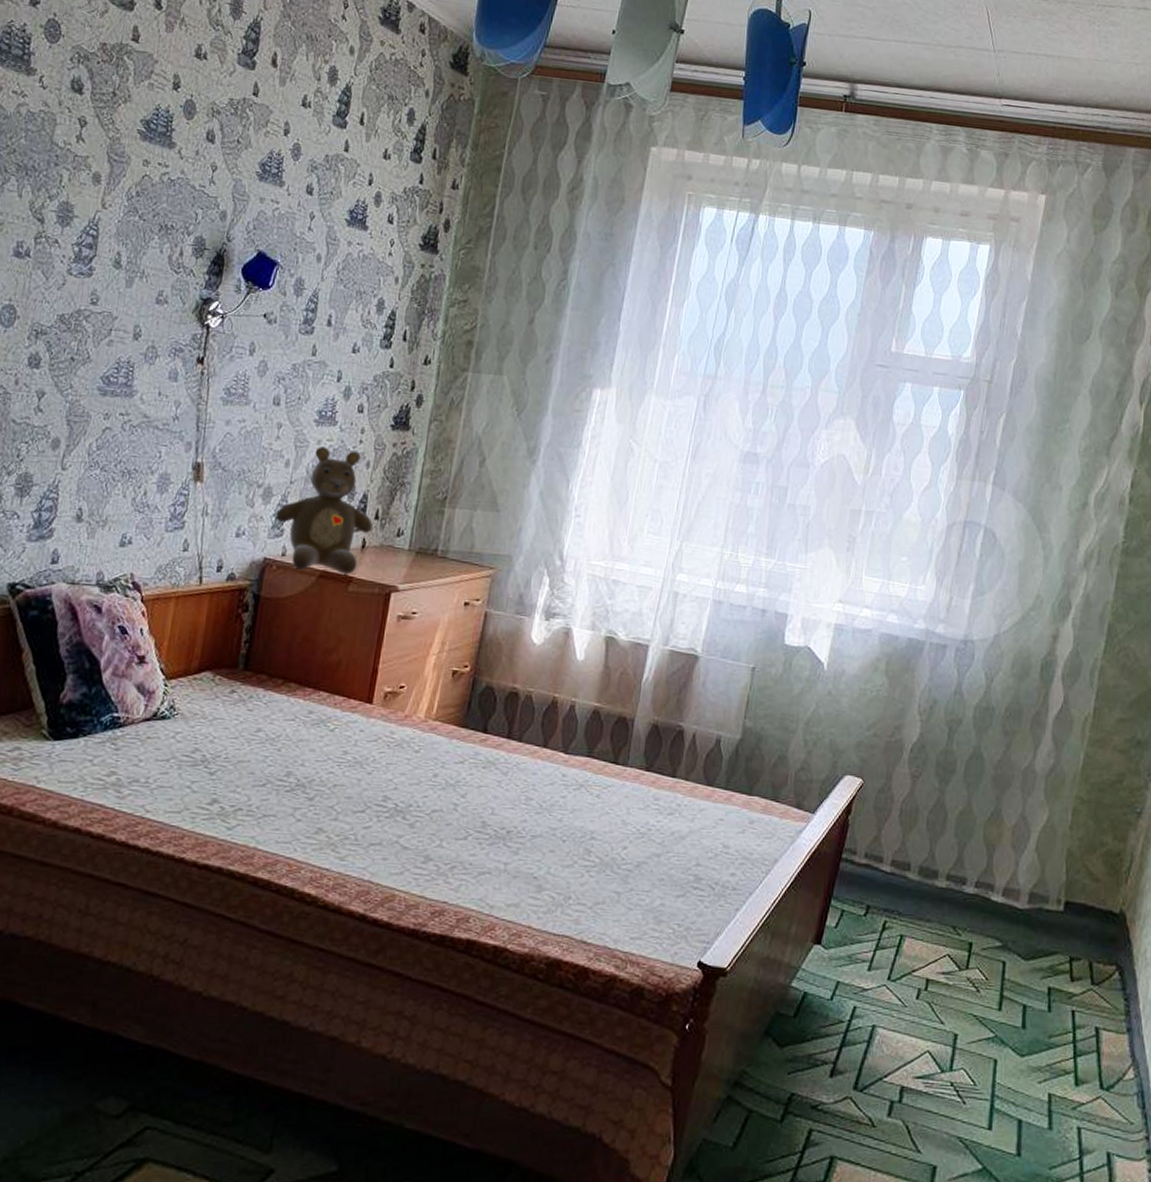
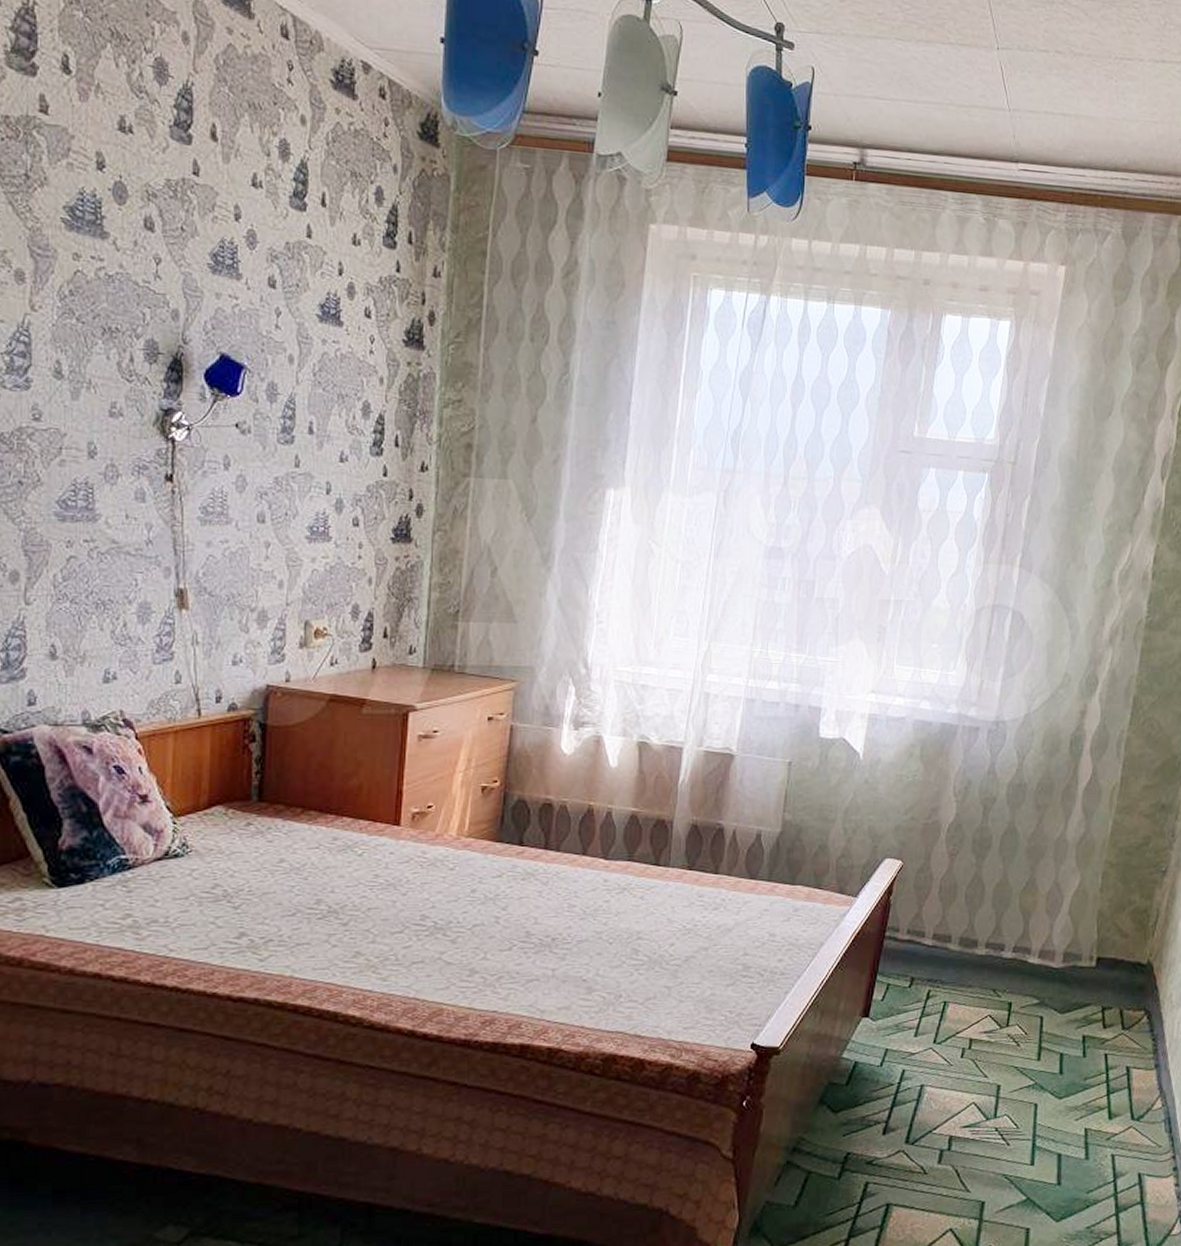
teddy bear: present [274,446,373,575] -> none [272,564,382,697]

